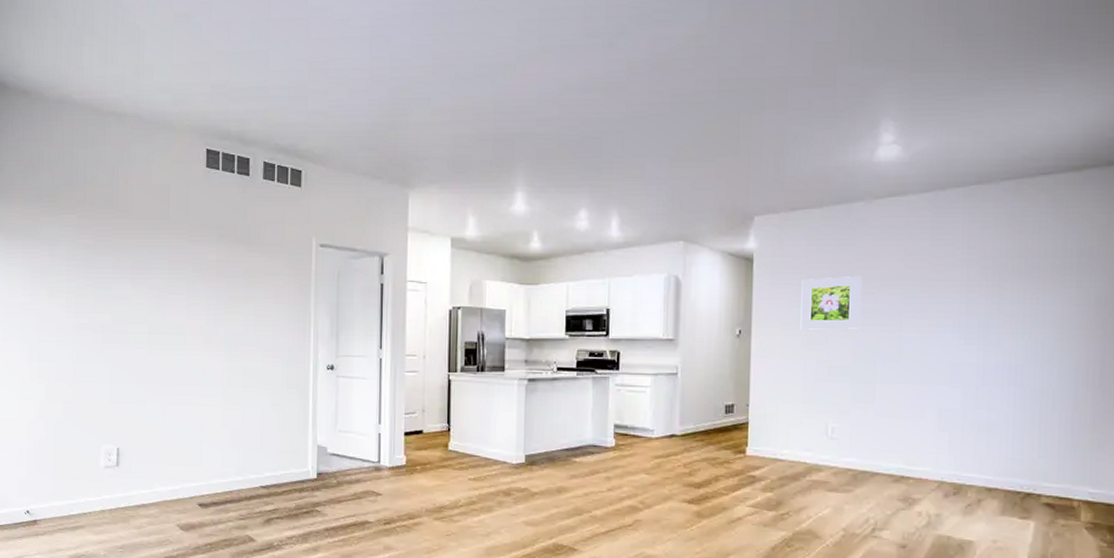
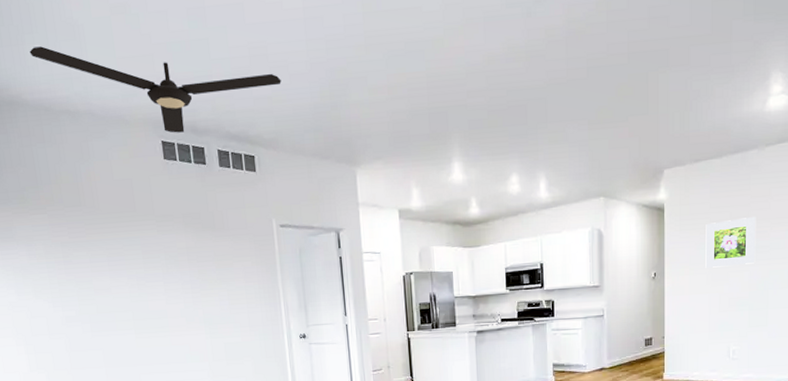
ceiling fan: none [87,48,339,142] -> present [29,46,282,133]

